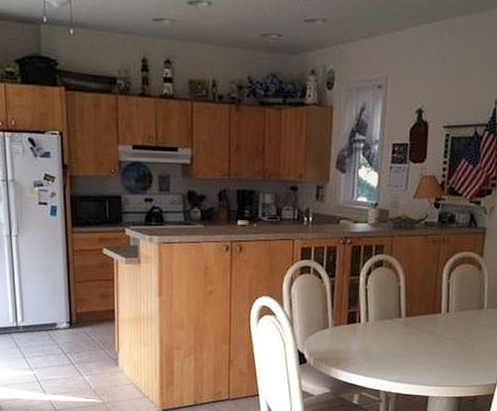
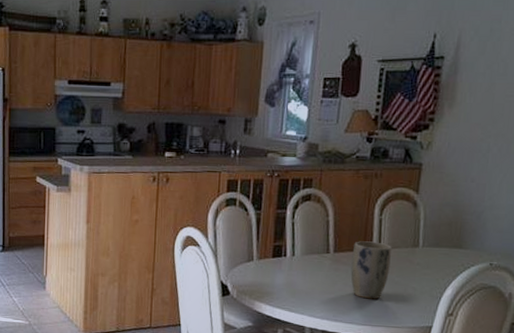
plant pot: none [421,305,459,361] -> present [350,241,391,300]

